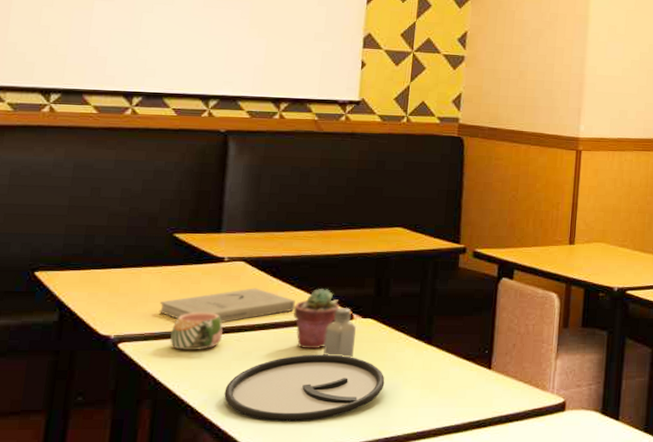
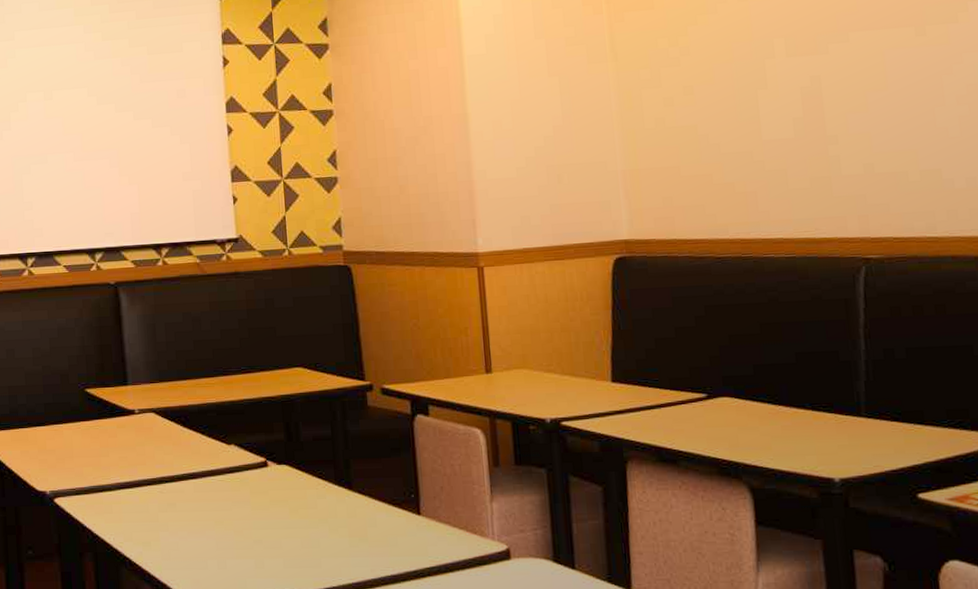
book: present [158,288,295,323] -> none [84,438,209,475]
mug: present [170,312,223,350] -> none [99,465,146,503]
plate: present [224,354,385,422] -> none [157,503,311,573]
potted succulent: present [294,289,340,348] -> none [209,436,253,498]
saltshaker: present [323,308,357,358] -> none [243,455,274,507]

